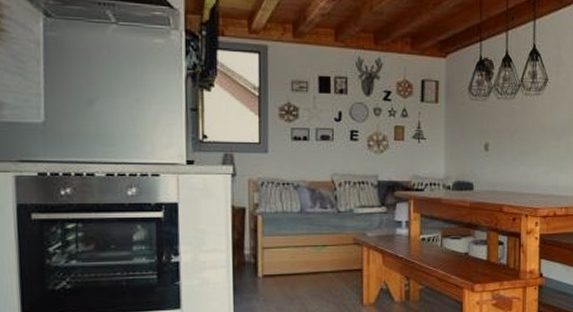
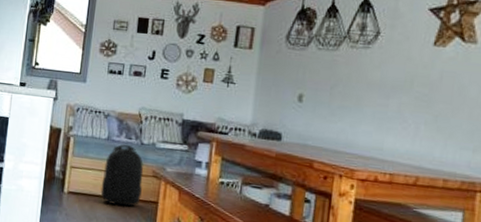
backpack: none [300,214,344,280] -> present [100,144,144,207]

